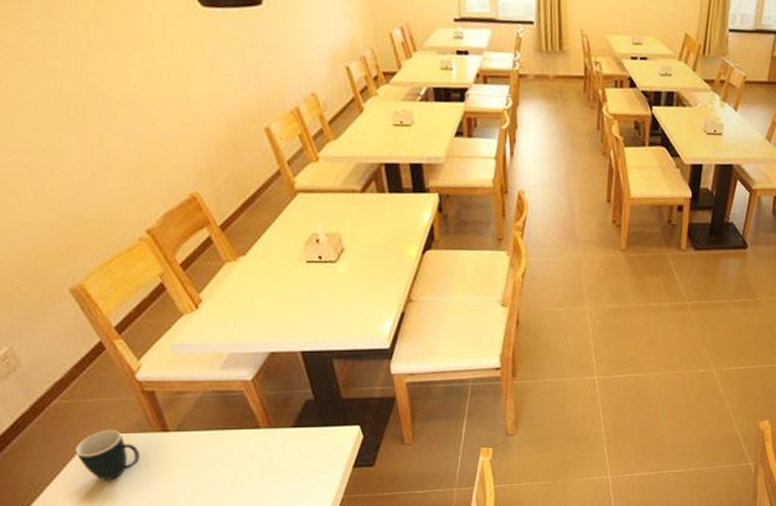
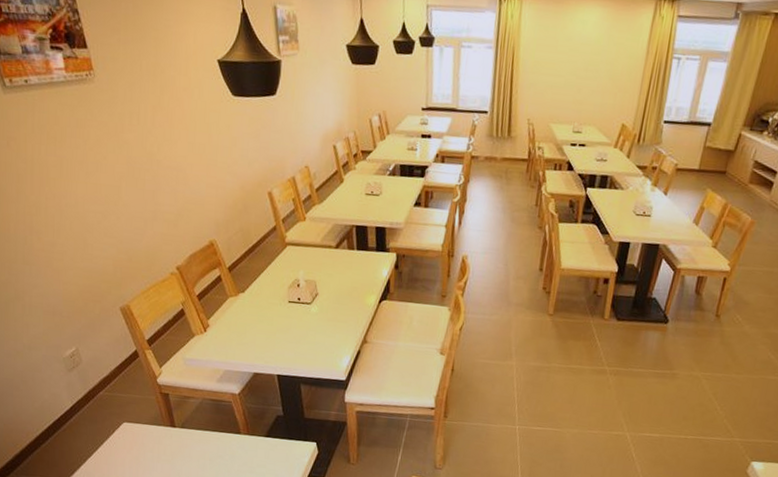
mug: present [76,429,140,481] -> none [111,419,153,460]

